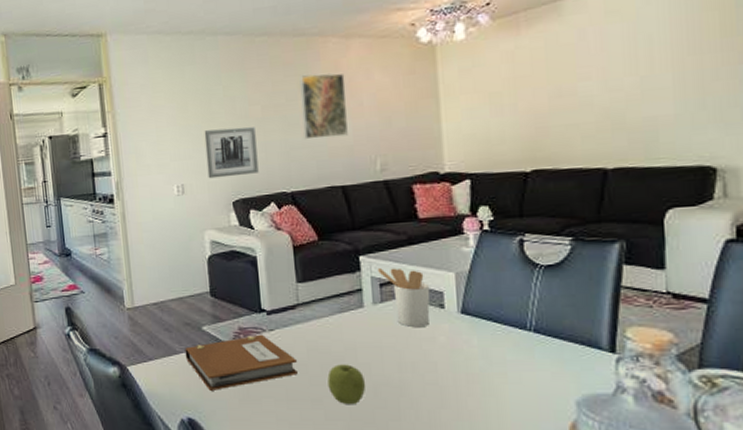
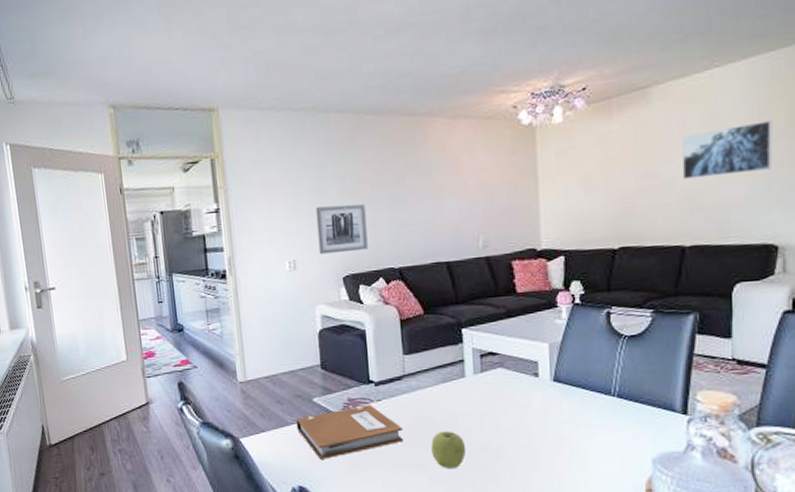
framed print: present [298,73,348,140] -> none [407,152,453,217]
utensil holder: present [378,268,431,328] -> none [479,339,526,396]
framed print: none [600,32,707,97] -> present [682,120,773,179]

